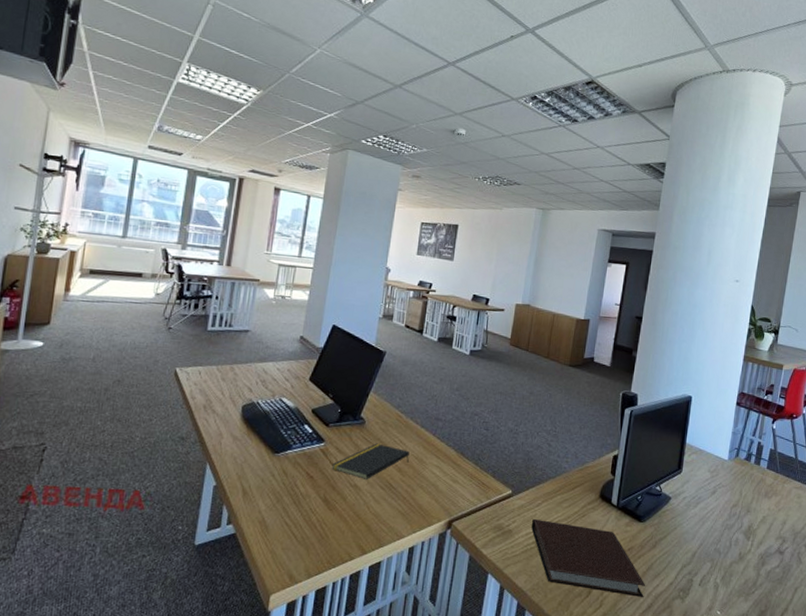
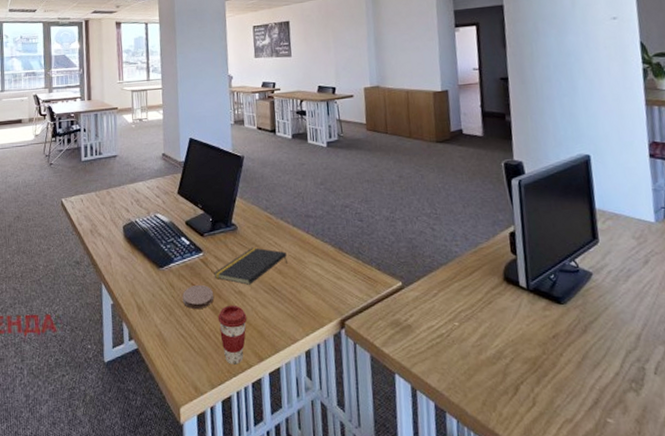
coaster: none [294,474,329,499] -> present [182,284,214,310]
coffee cup: none [326,497,358,556] -> present [217,305,247,365]
notebook: present [531,518,646,597] -> none [431,310,586,392]

